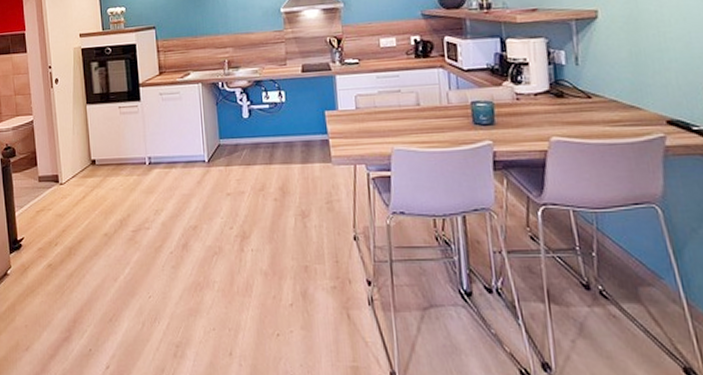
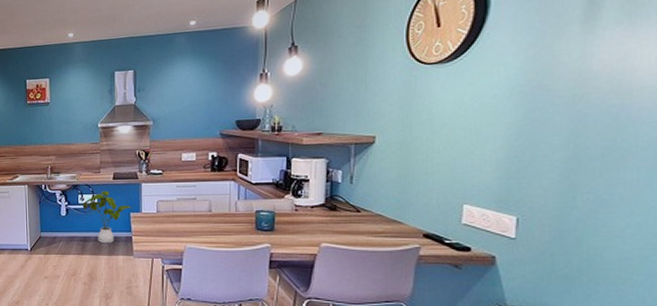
house plant: none [267,85,328,150] -> present [82,190,133,244]

